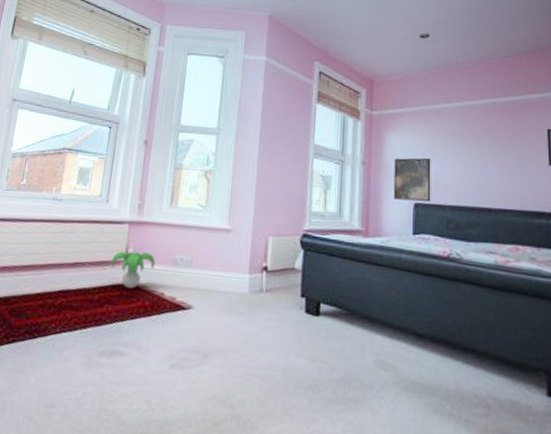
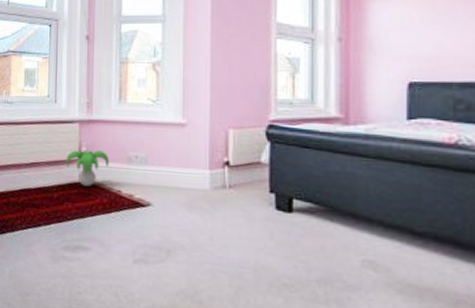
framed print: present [393,158,431,202] -> none [380,26,431,80]

